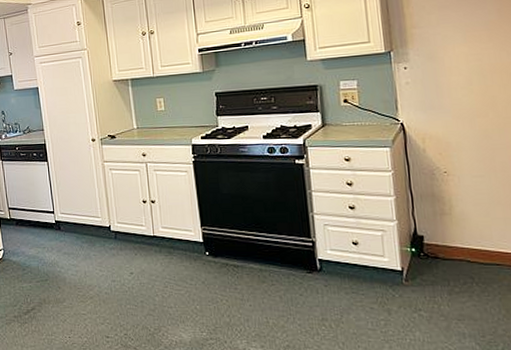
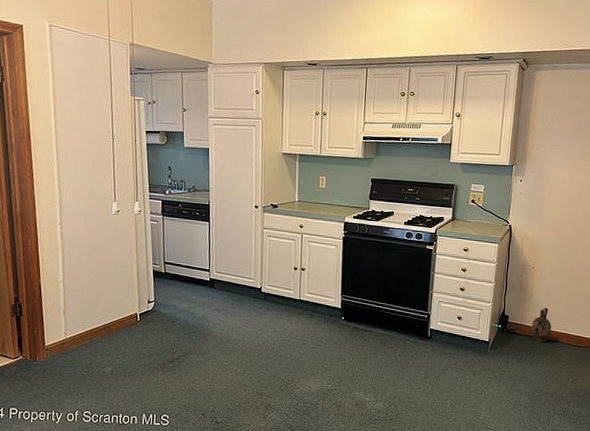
ceramic jug: none [459,221,492,267] -> present [531,307,552,342]

